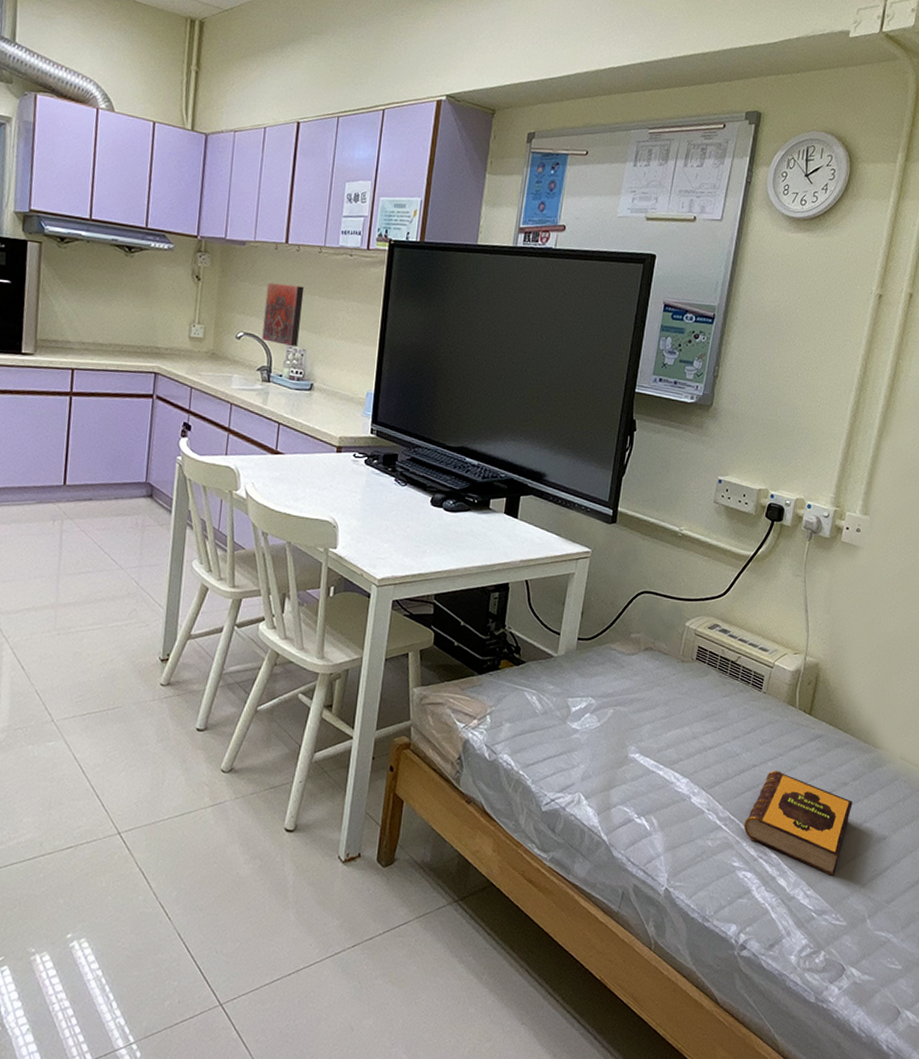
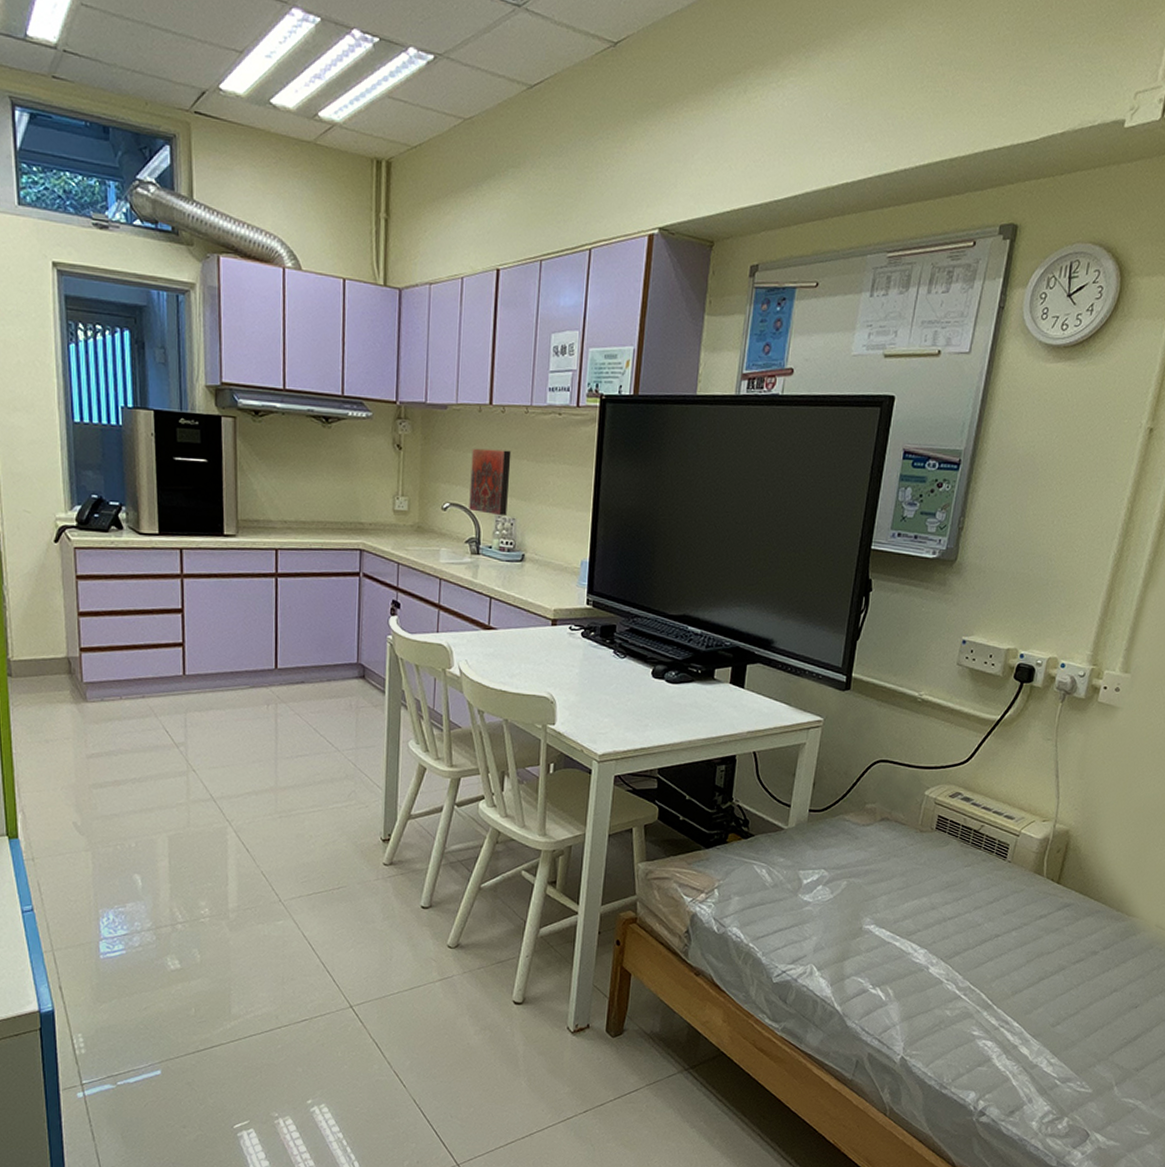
hardback book: present [744,771,853,875] -> none [985,940,1103,1044]

